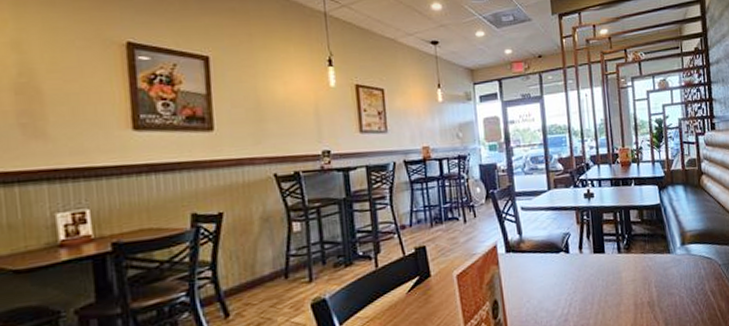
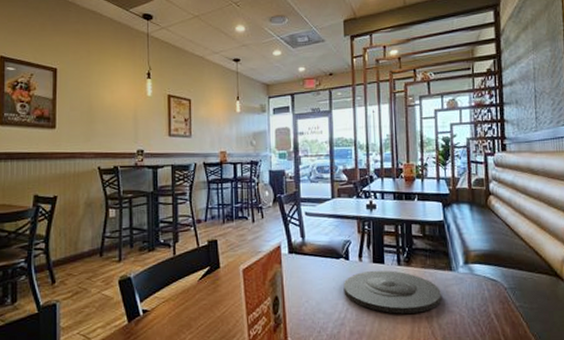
plate: none [565,259,662,303] -> present [343,271,441,314]

